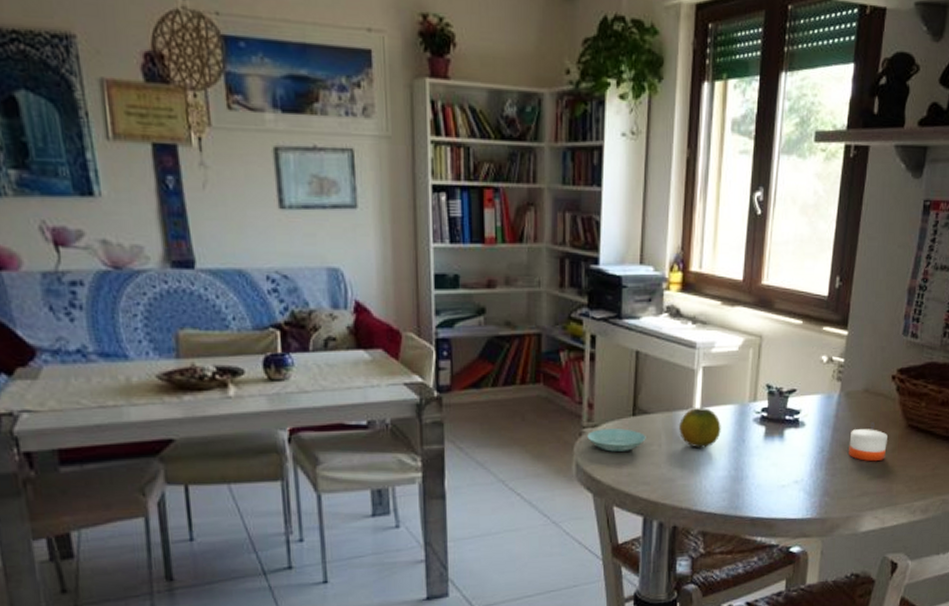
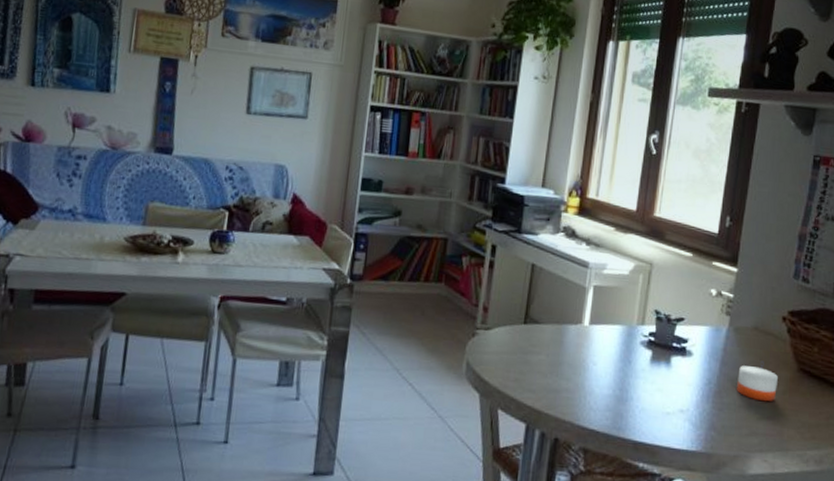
saucer: present [587,428,646,452] -> none [480,332,535,357]
fruit: present [679,408,721,448] -> none [567,323,609,364]

